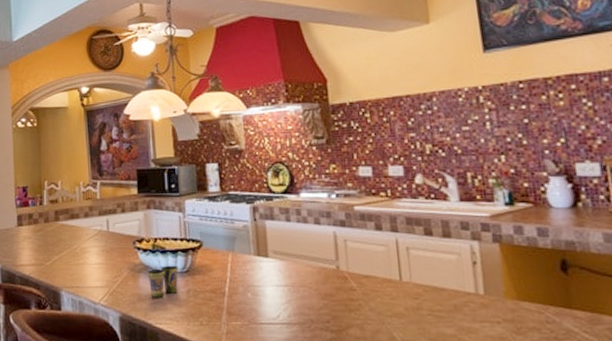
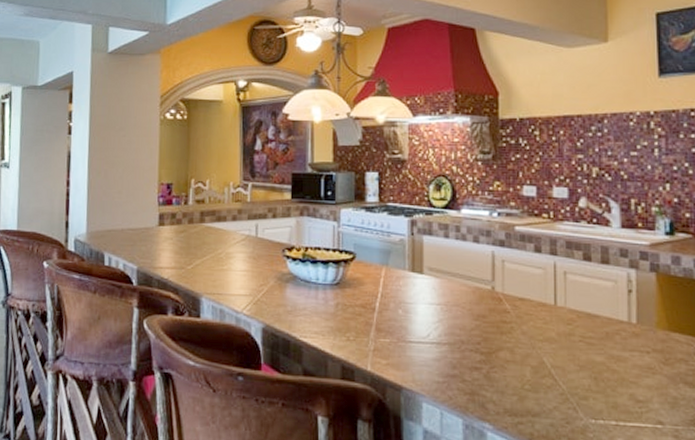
cup: present [147,265,179,298] -> none [295,276,328,310]

